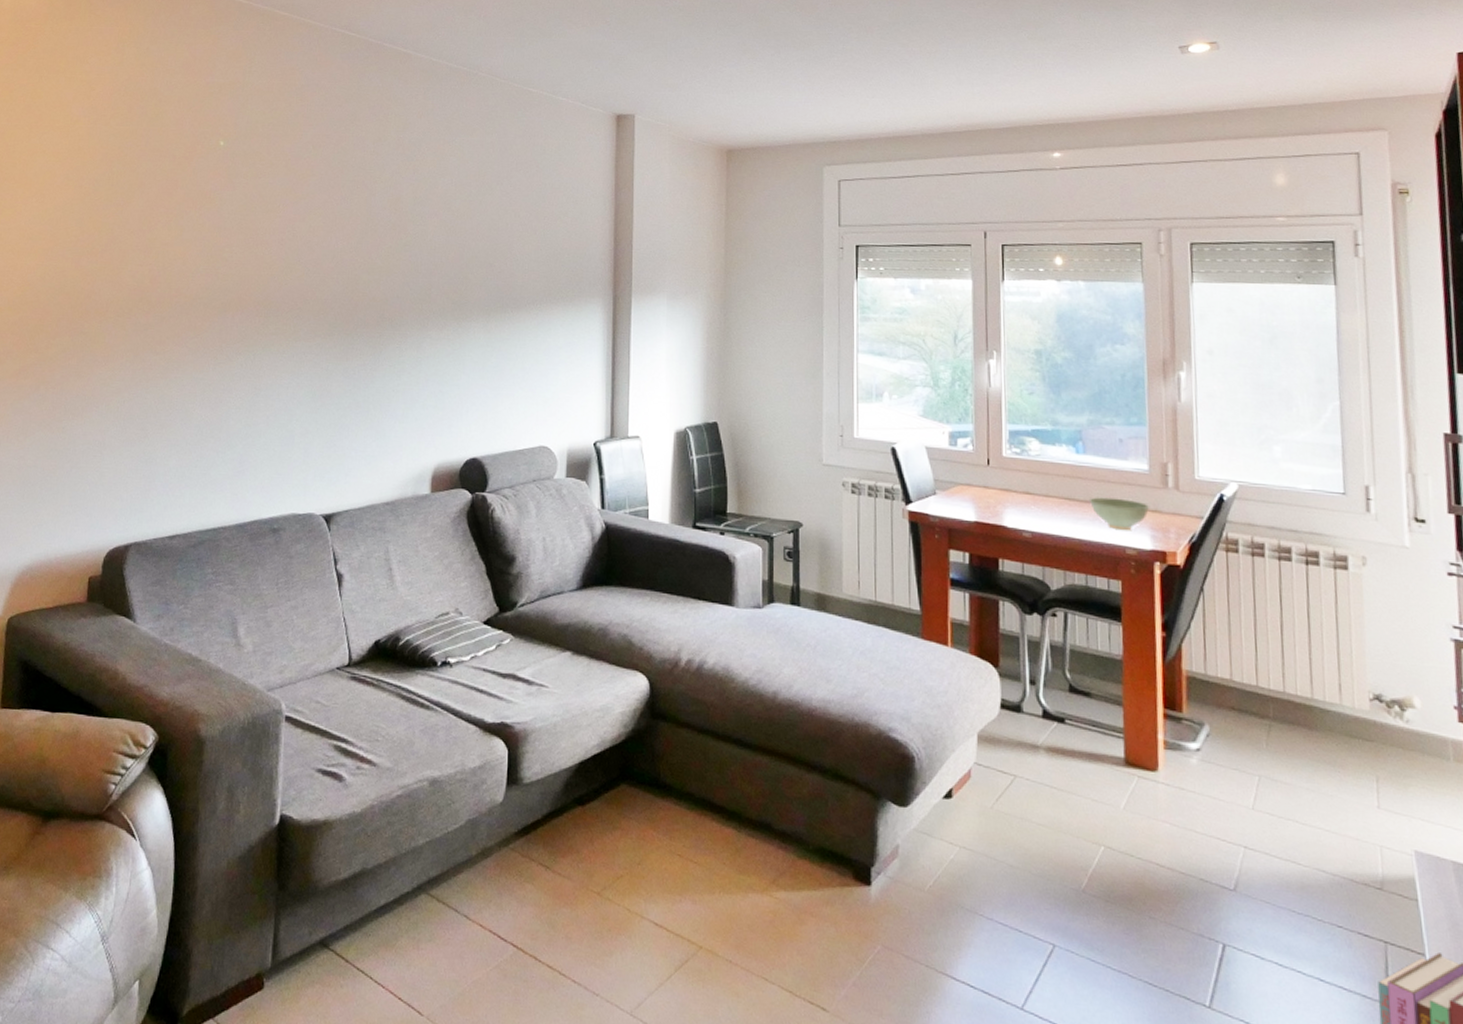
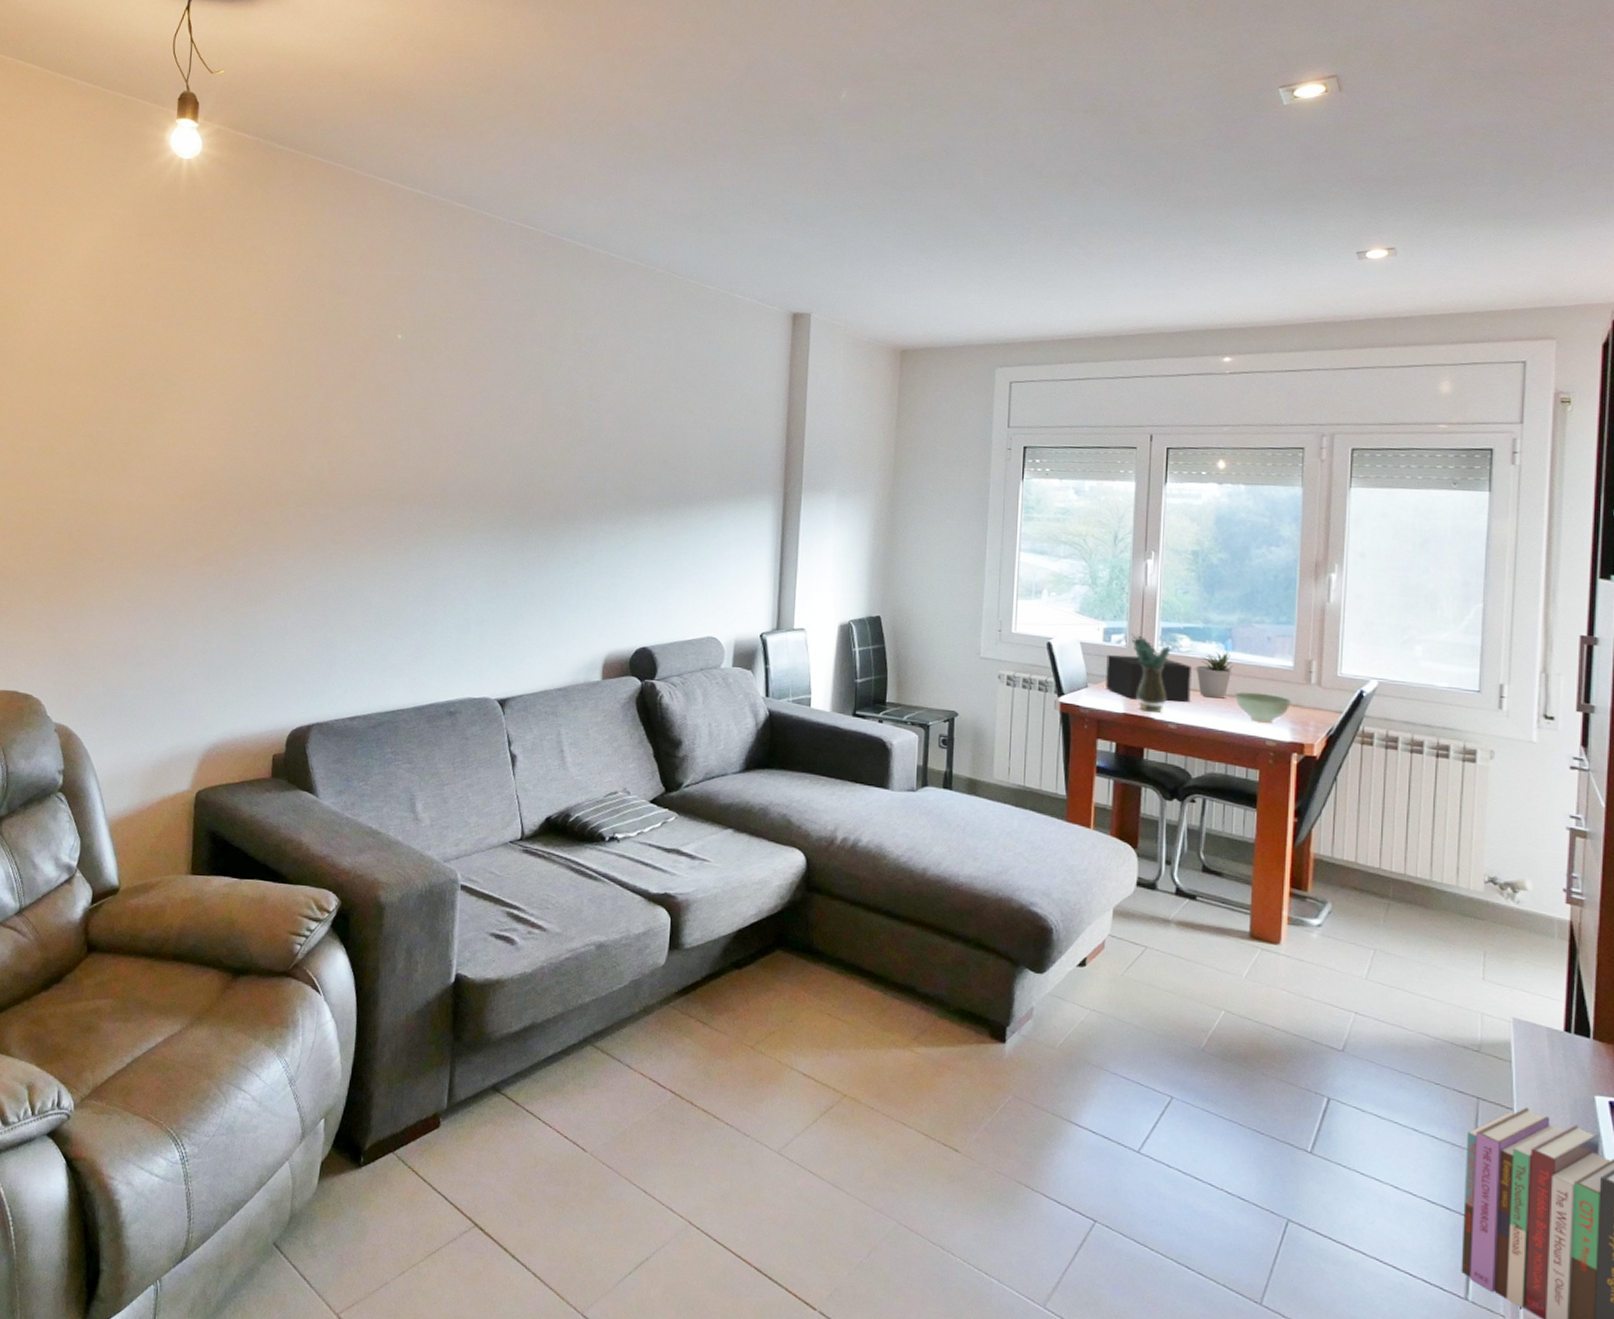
decorative box: none [953,457,1044,509] -> present [1104,653,1193,702]
vase: none [978,437,1020,522] -> present [1131,633,1171,714]
potted plant: none [1047,455,1086,505] -> present [1196,652,1233,699]

